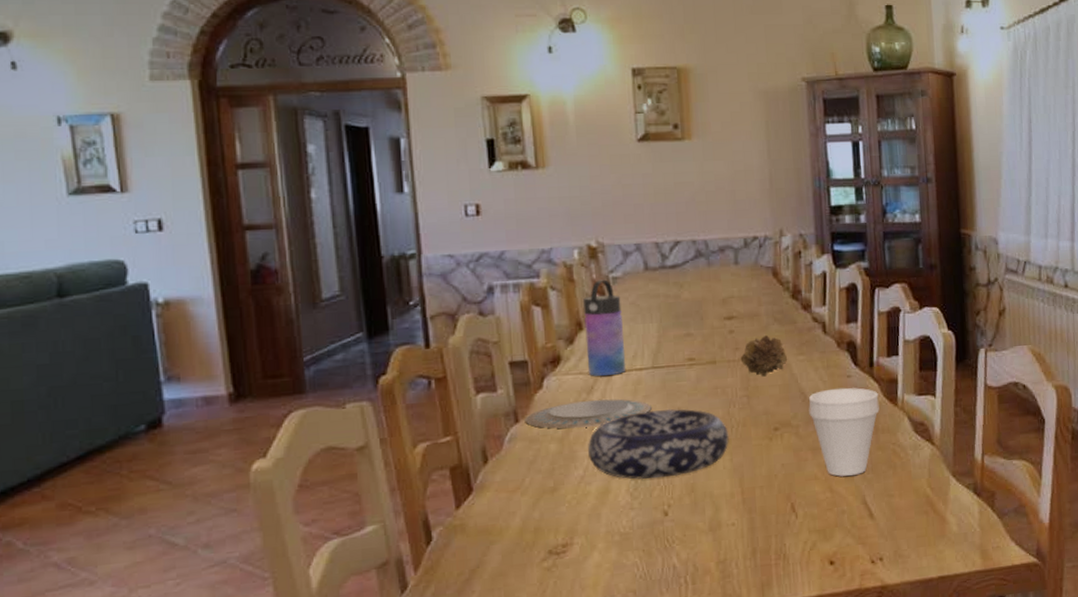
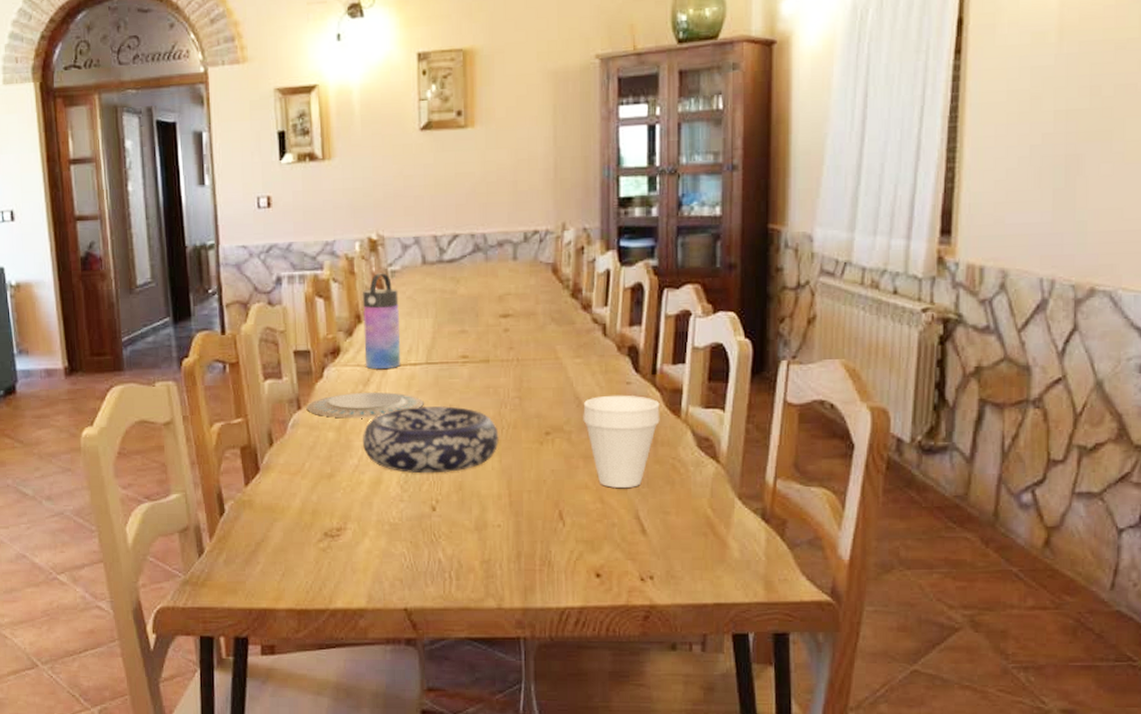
flower: present [740,335,788,377] -> none [514,336,564,379]

